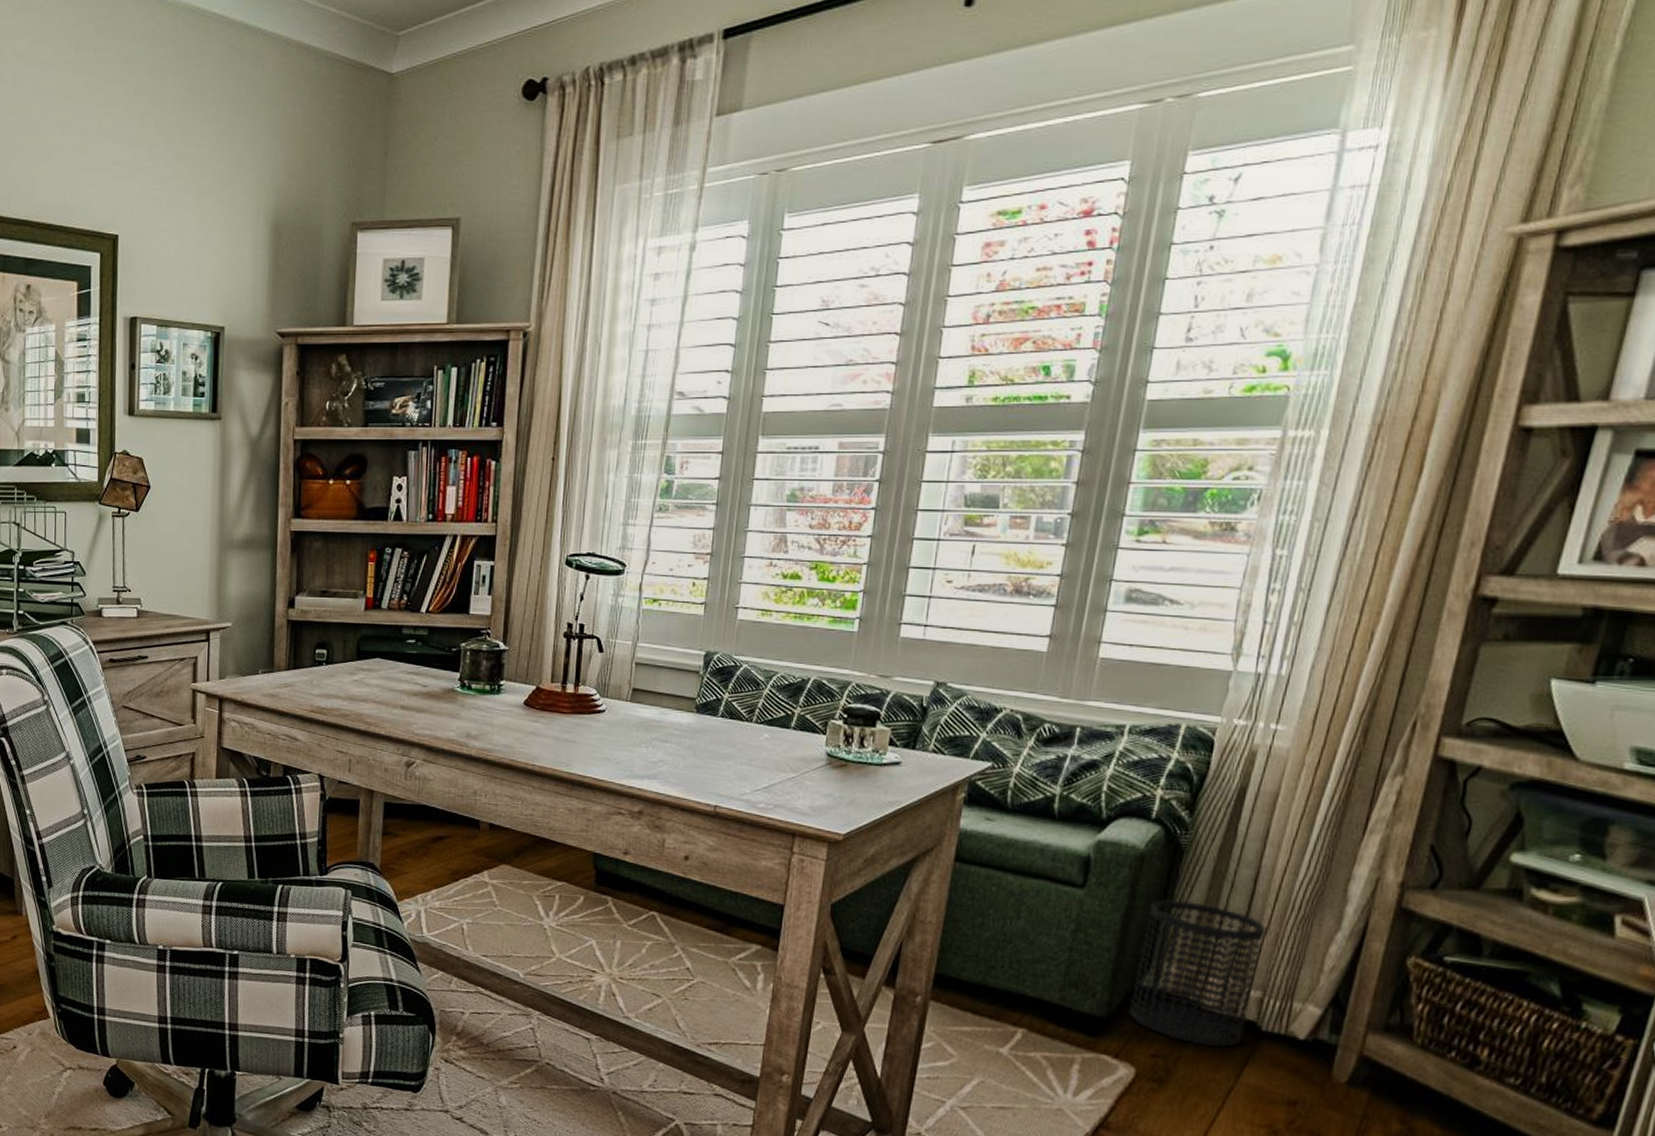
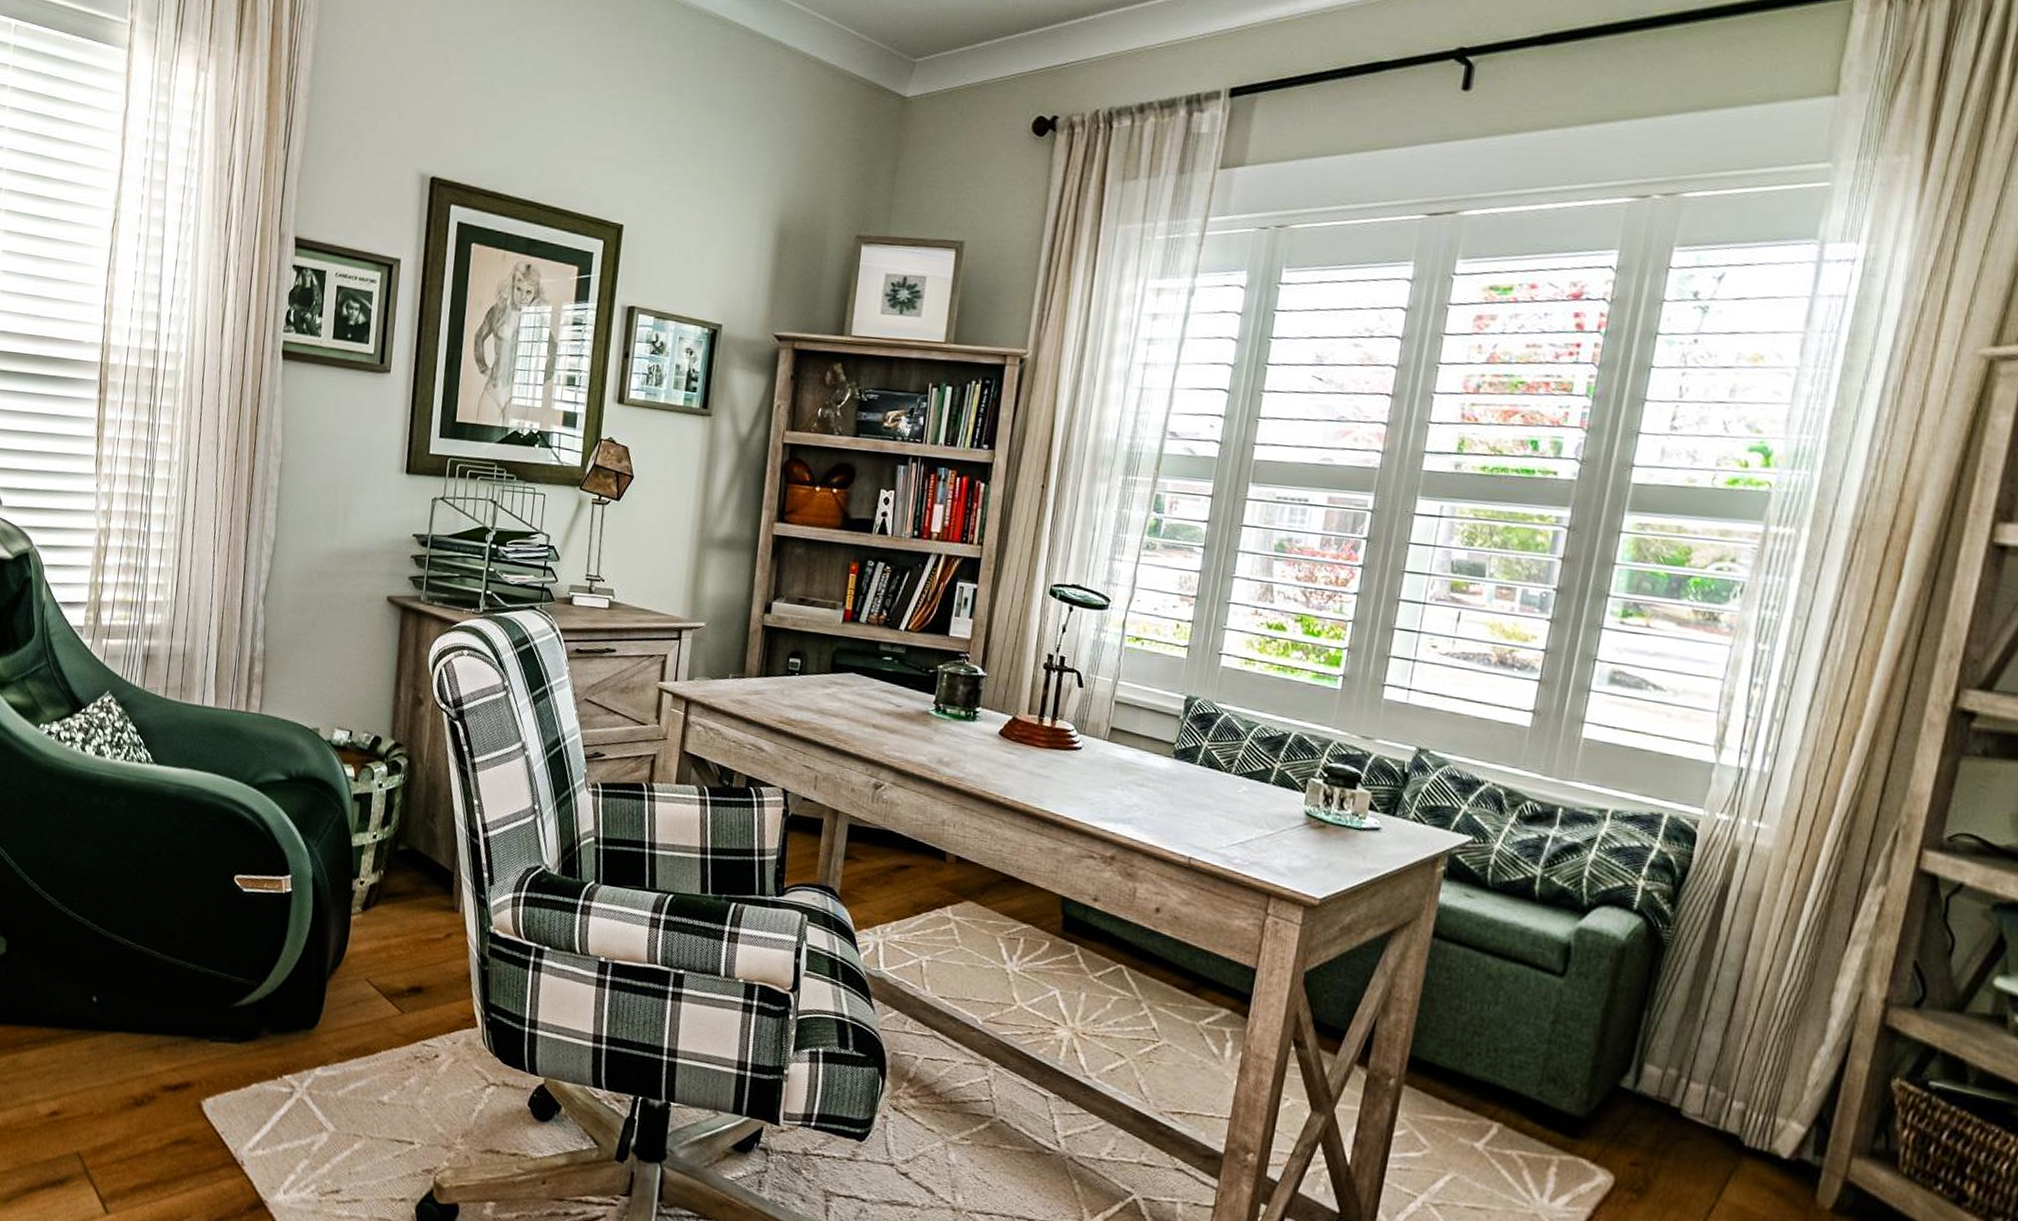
wastebasket: present [1128,900,1266,1048] -> none [1607,996,1748,1161]

